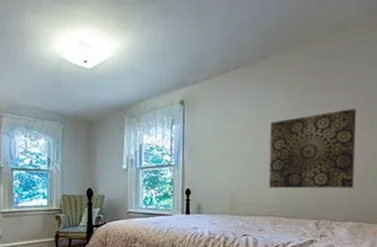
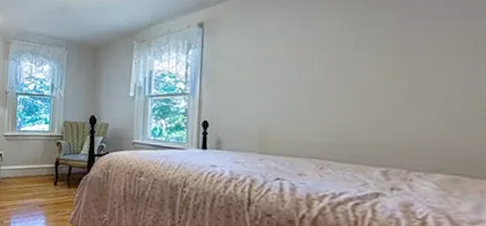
wall art: present [268,108,357,189] -> none [312,26,451,130]

